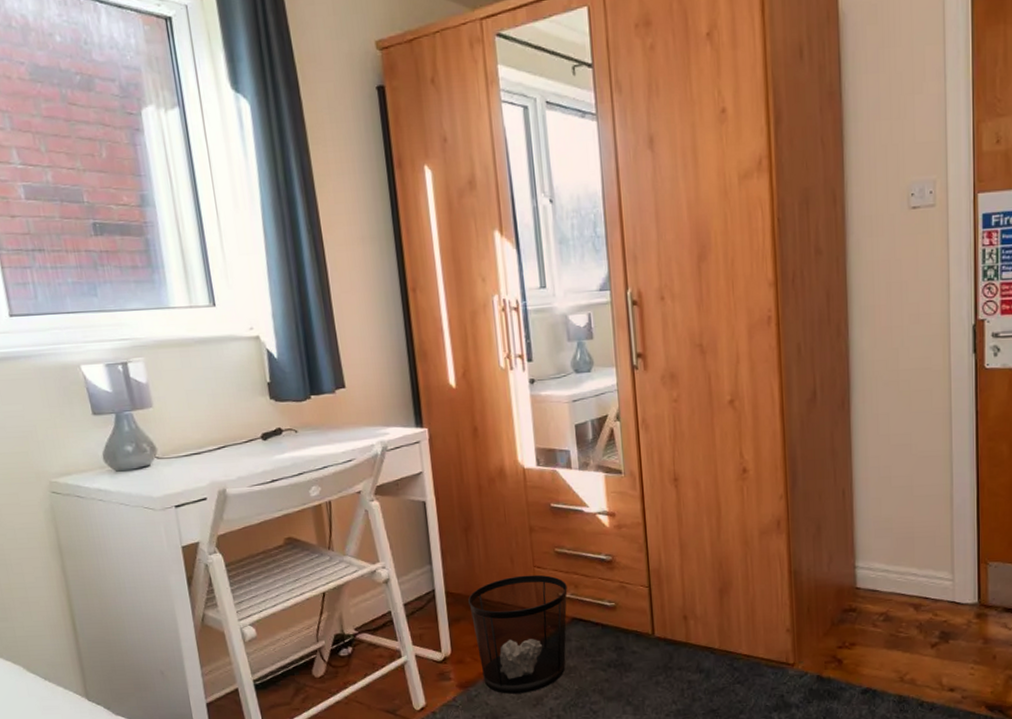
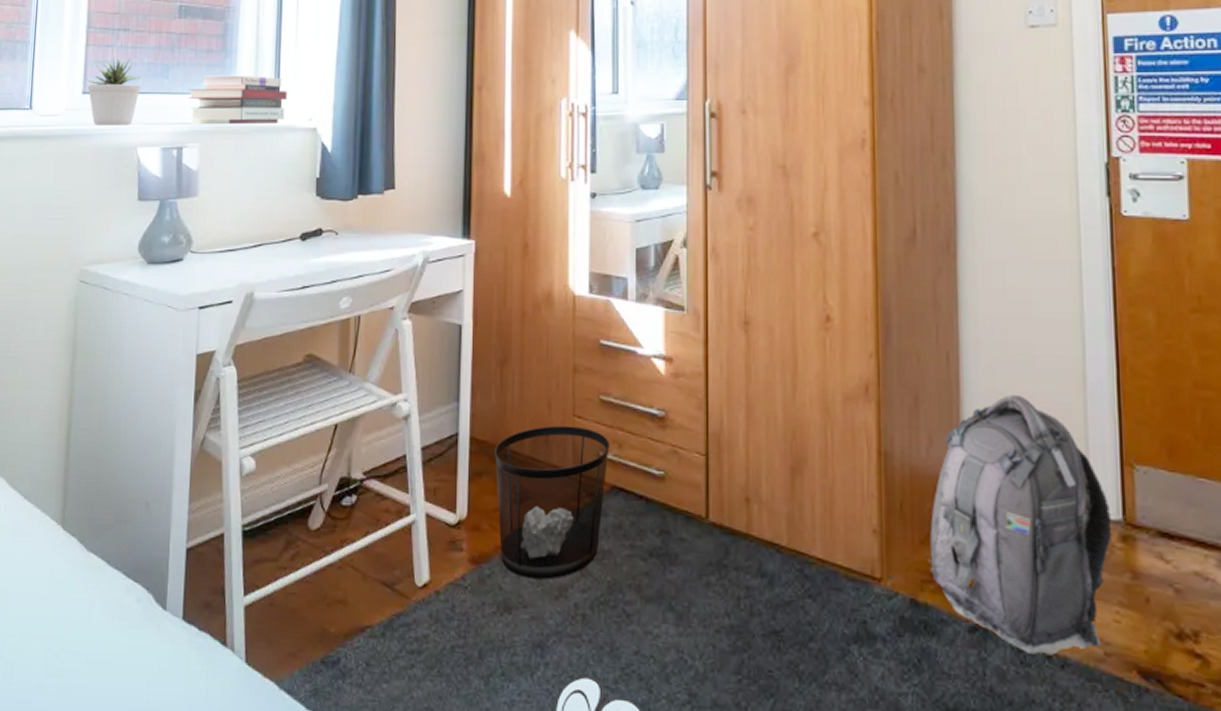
potted plant: none [10,277,71,347] -> present [86,56,141,126]
books: none [122,289,226,341] -> present [189,75,287,125]
backpack: none [830,517,970,704] -> present [928,394,1113,655]

